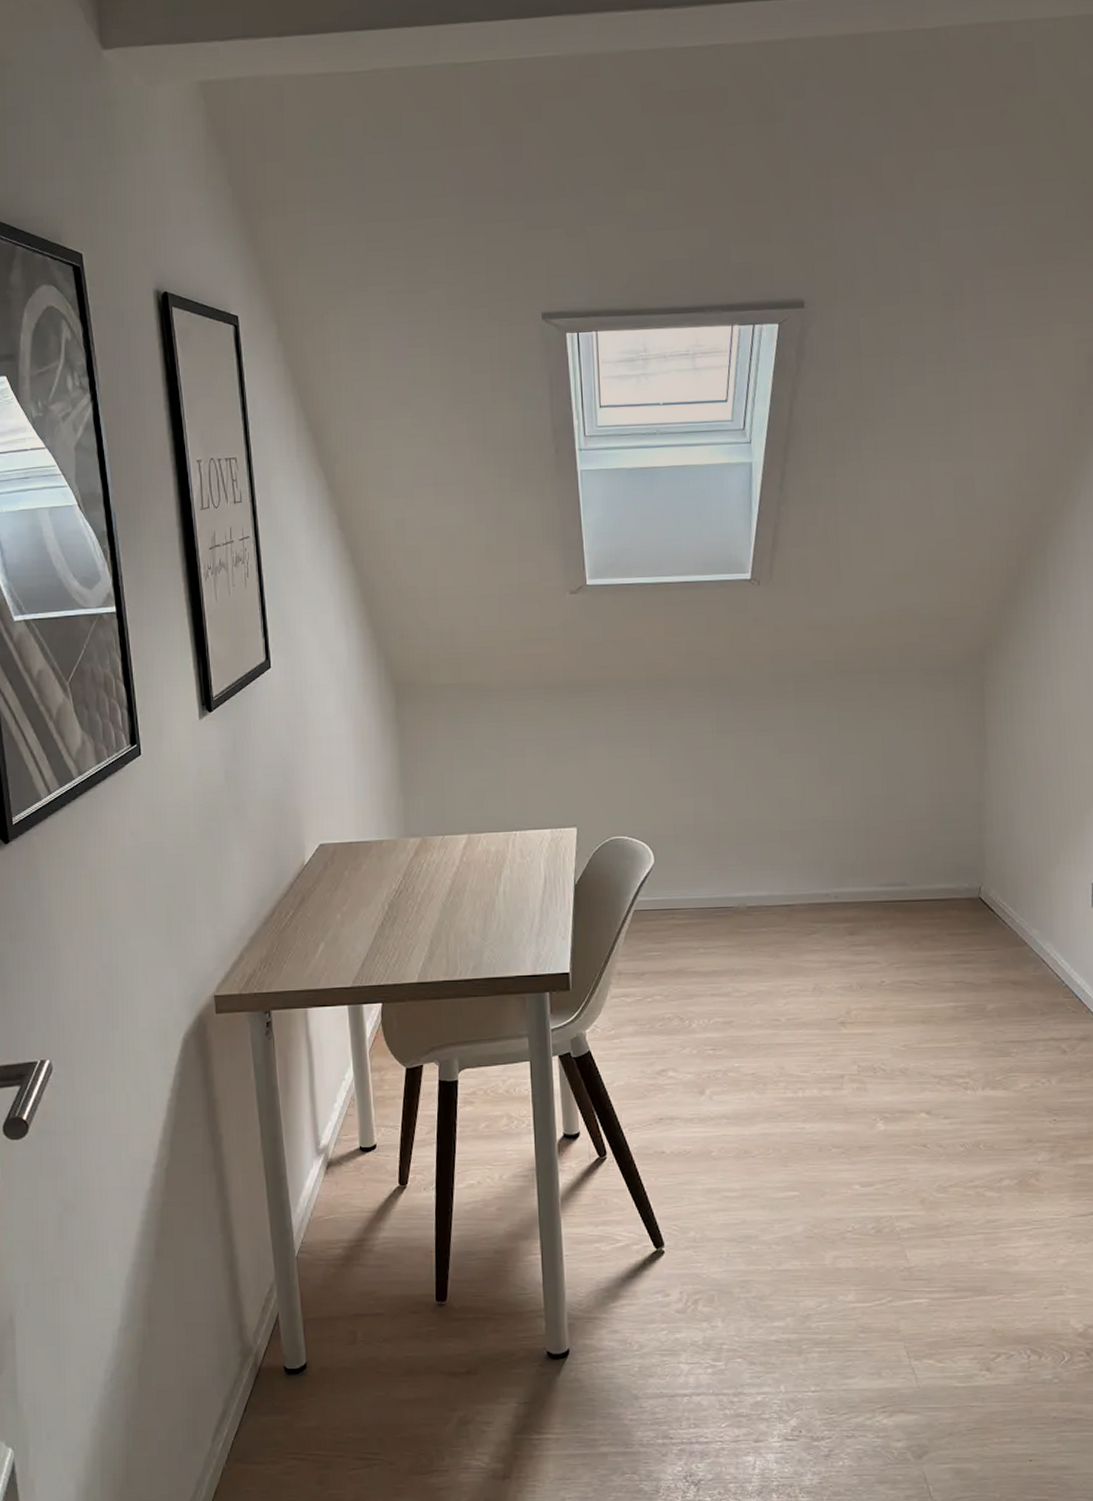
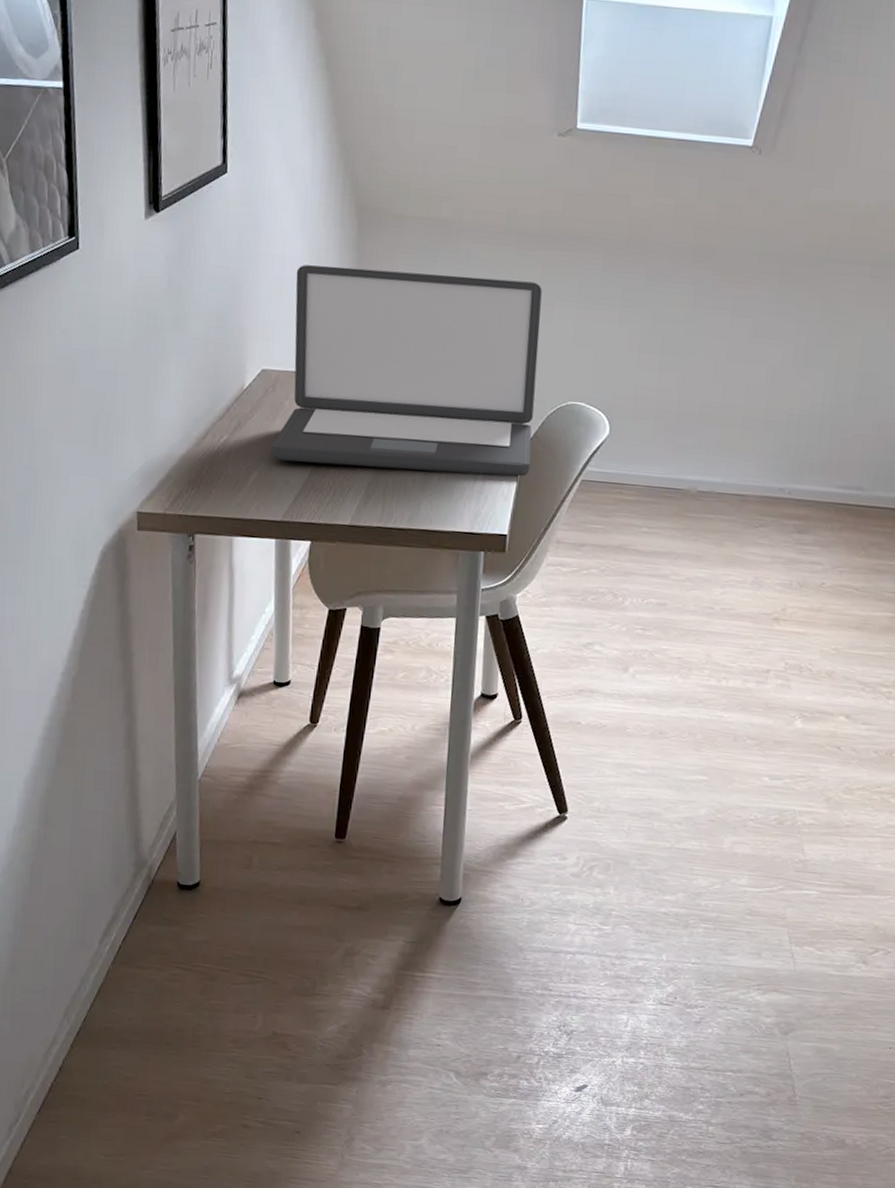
laptop: none [335,730,583,929] -> present [271,265,542,477]

